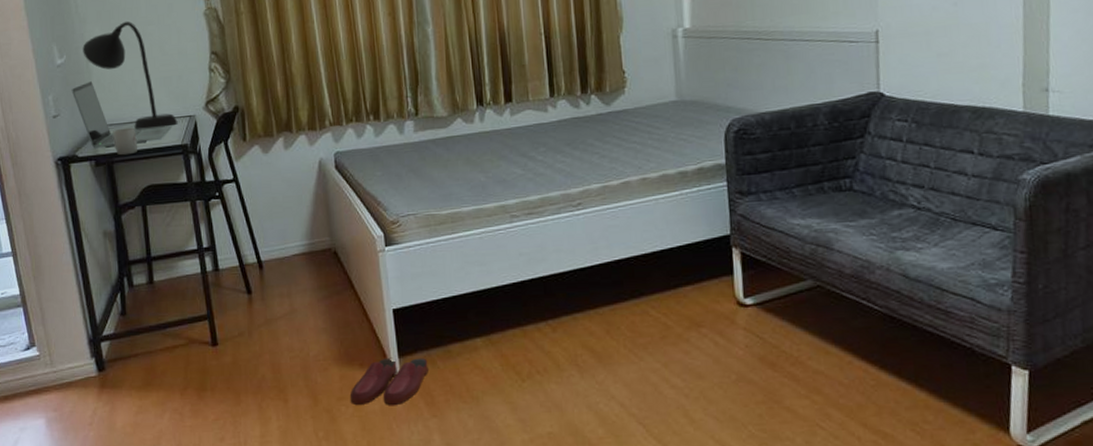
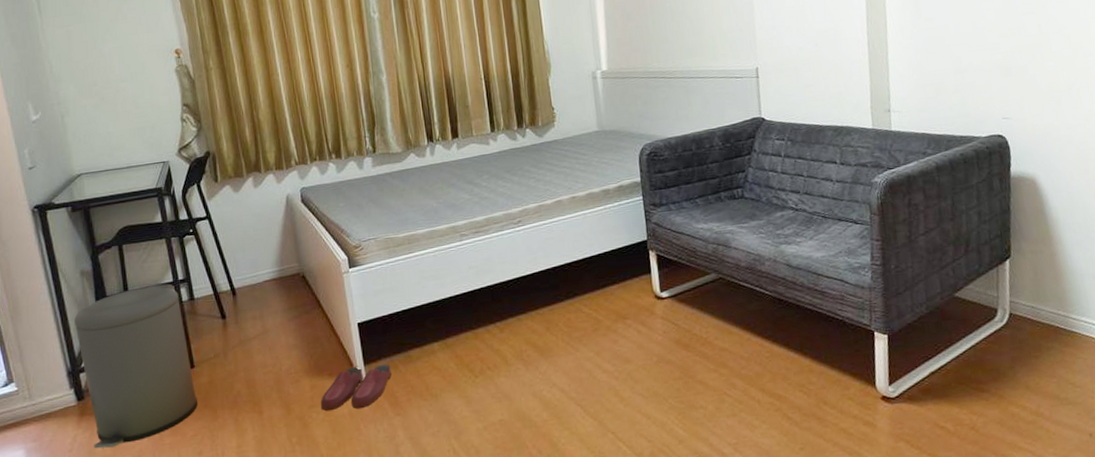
laptop: present [71,81,172,149] -> none [47,135,147,196]
desk lamp: present [82,21,178,131] -> none [57,79,152,177]
pedal bin: none [95,251,220,425] -> present [73,283,197,449]
mug: present [113,127,138,156] -> none [89,174,114,201]

